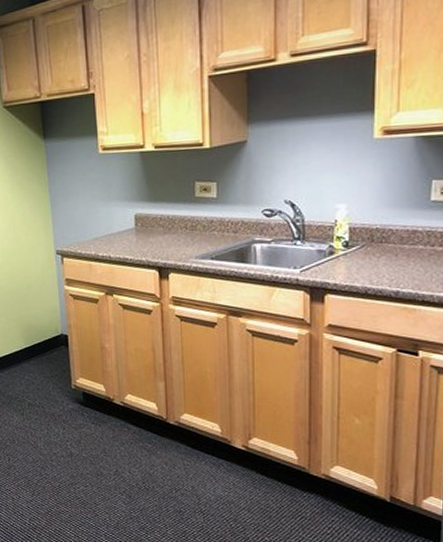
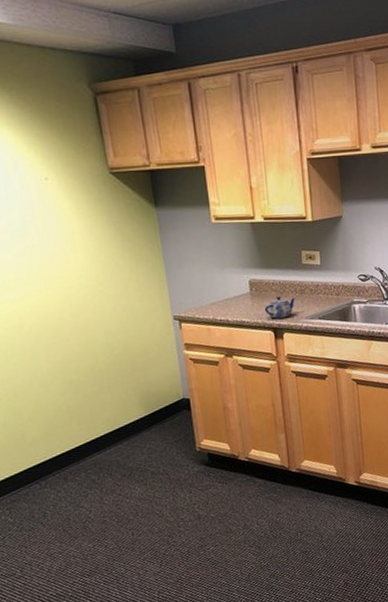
teapot: none [149,233,185,257] -> present [264,297,295,319]

